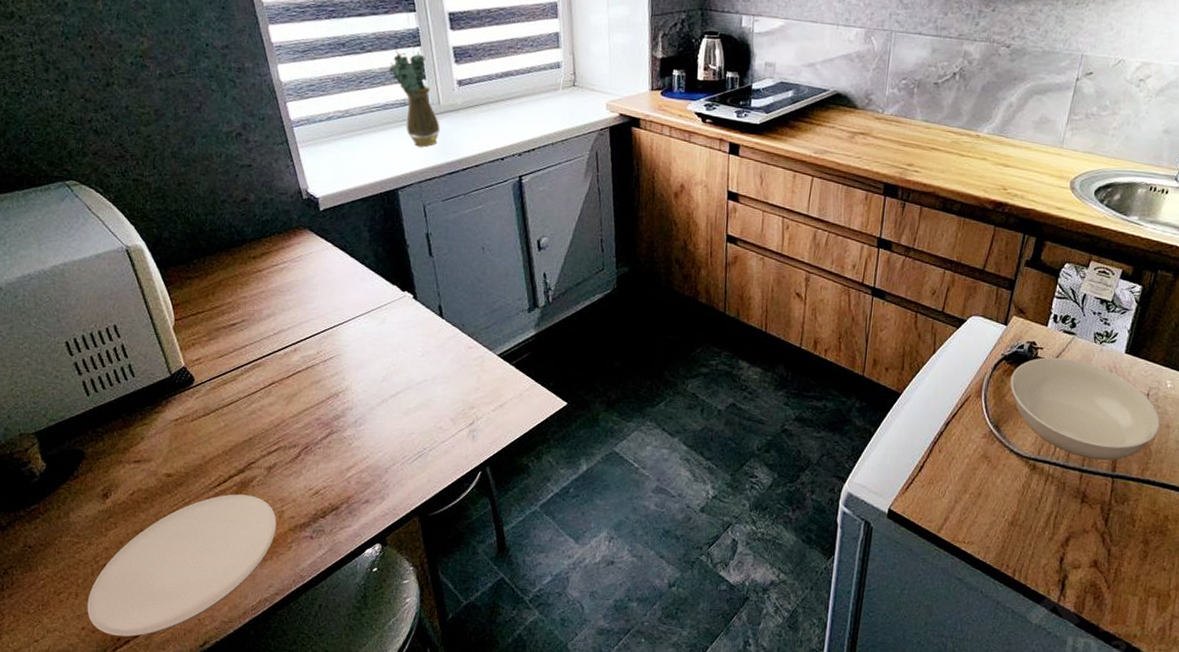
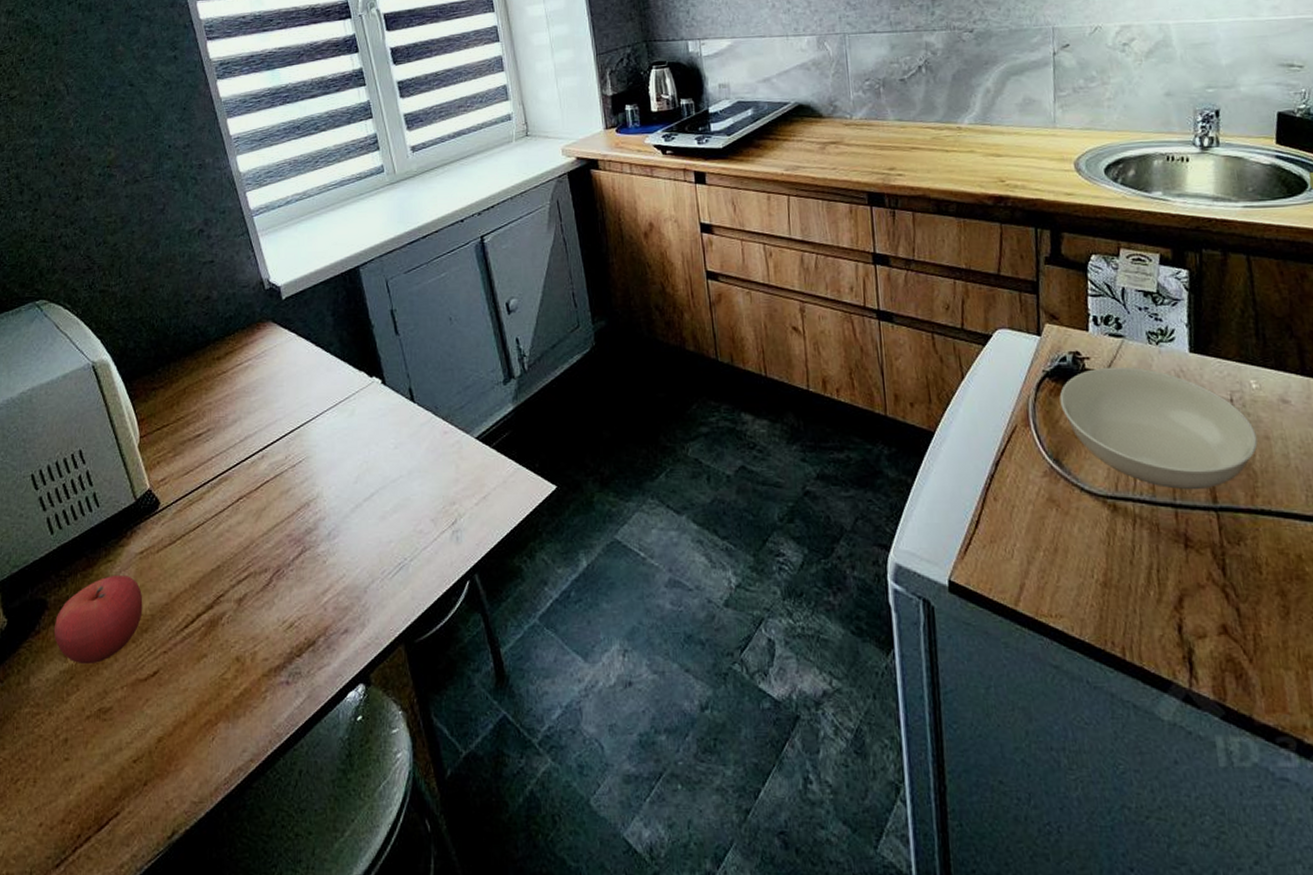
plate: present [87,494,277,637] -> none [45,636,249,833]
fruit: none [91,436,178,508] -> present [53,576,143,665]
vase: present [389,49,440,147] -> none [343,124,397,219]

